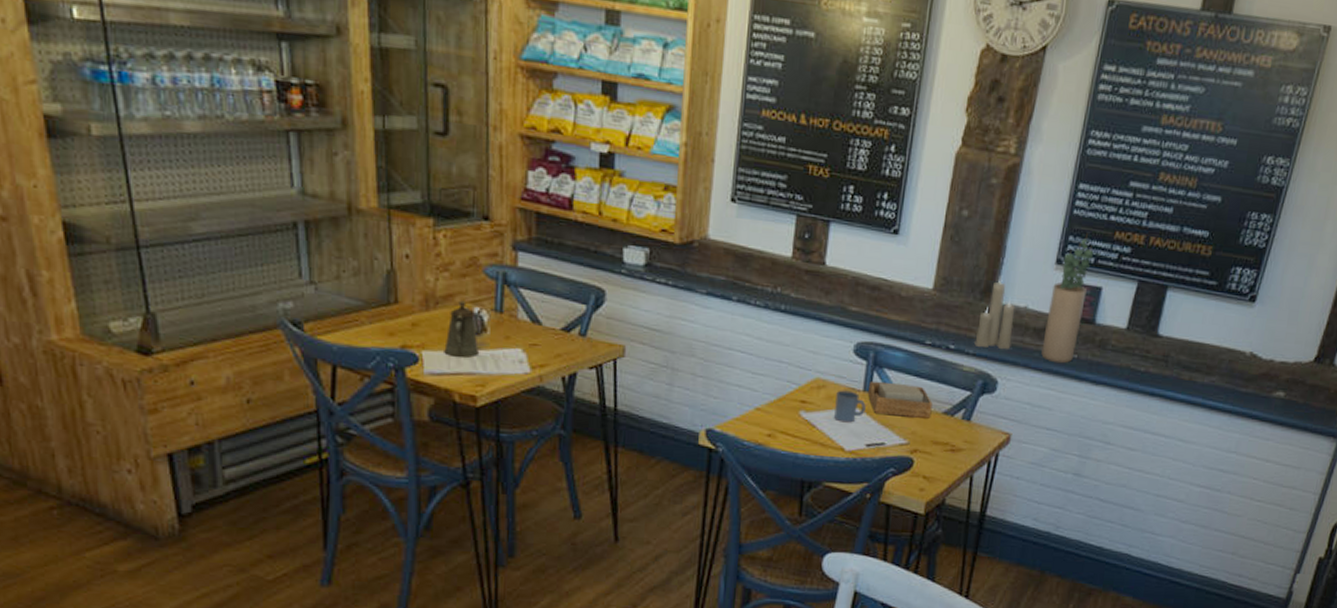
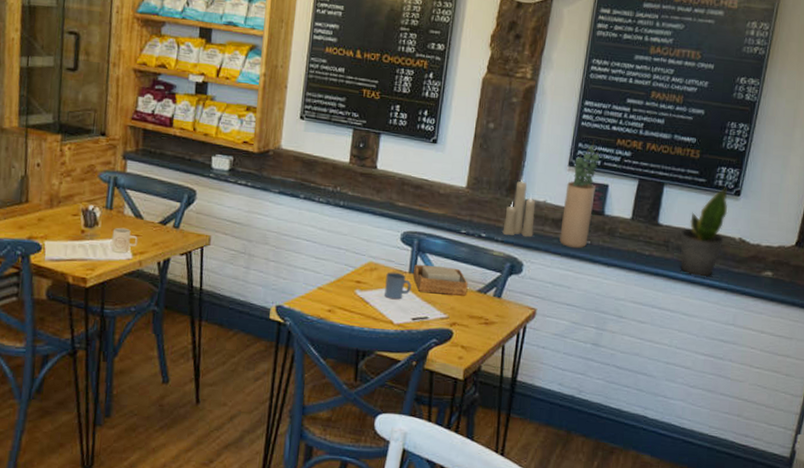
coffee pot: present [444,300,480,359] -> none [62,199,92,248]
mug: none [504,334,537,366] -> present [111,227,138,253]
potted plant: none [1180,291,1241,398] -> present [680,187,728,277]

